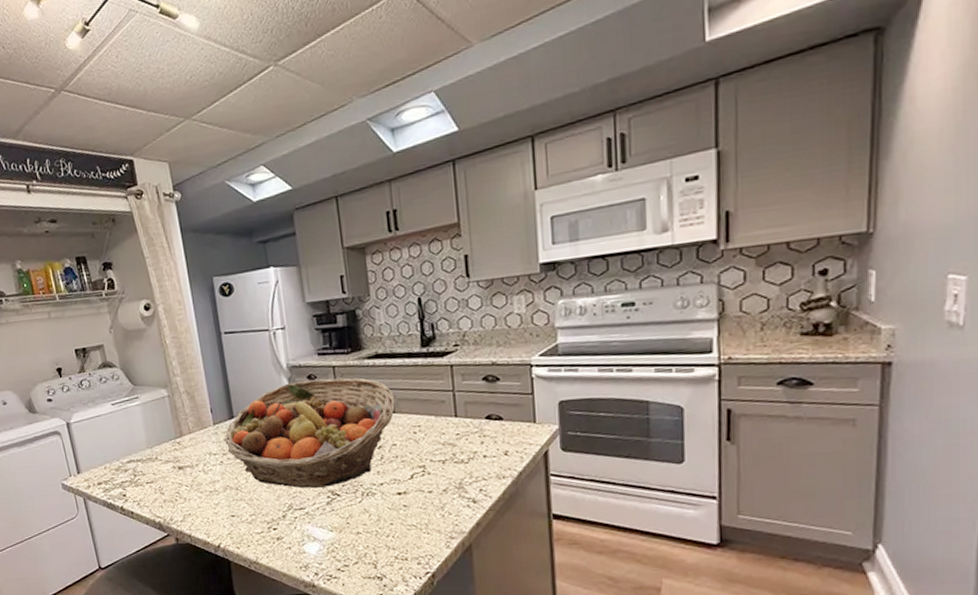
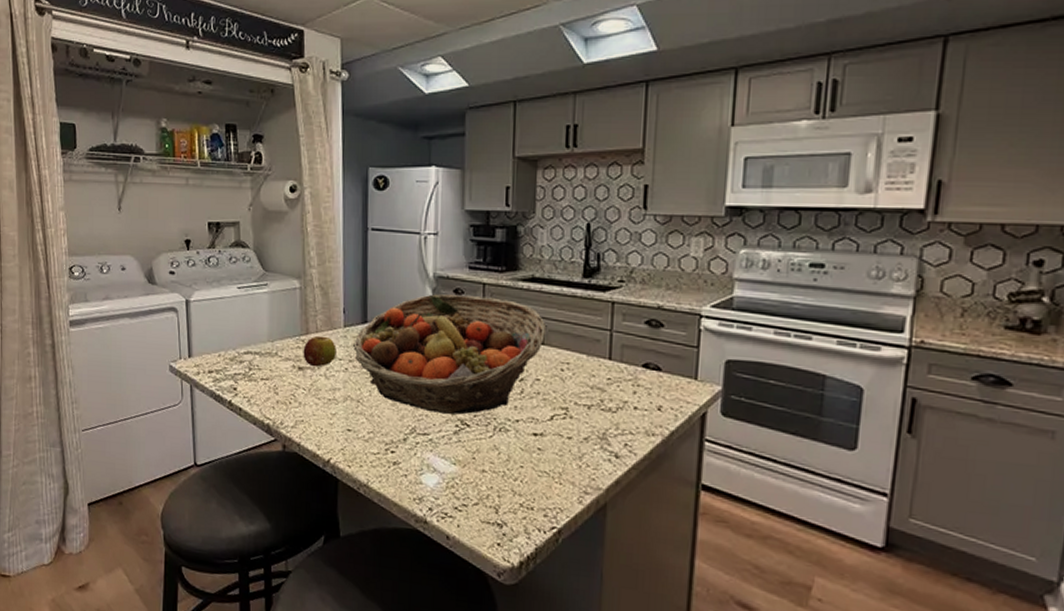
fruit: none [180,436,211,465] -> present [303,335,337,367]

